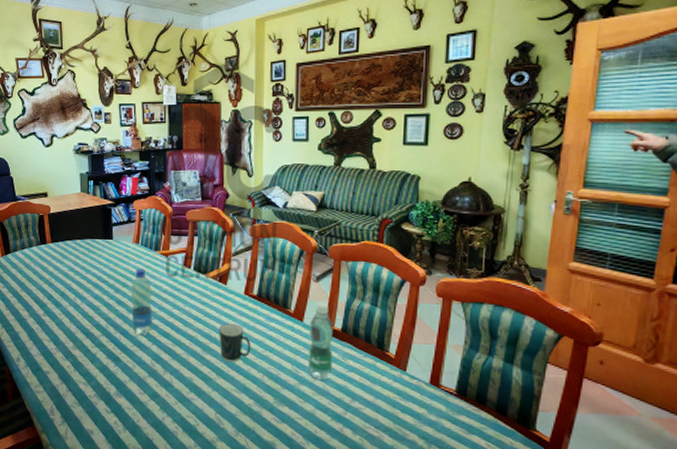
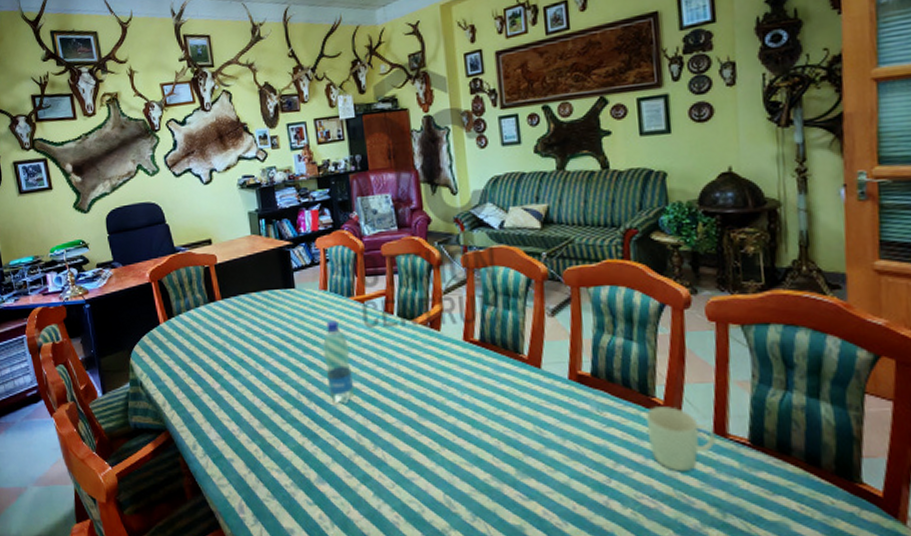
mug: present [219,323,251,363] -> none [437,378,480,428]
bottle: present [308,301,334,380] -> none [549,340,585,440]
mug: none [379,359,430,411] -> present [646,406,716,472]

